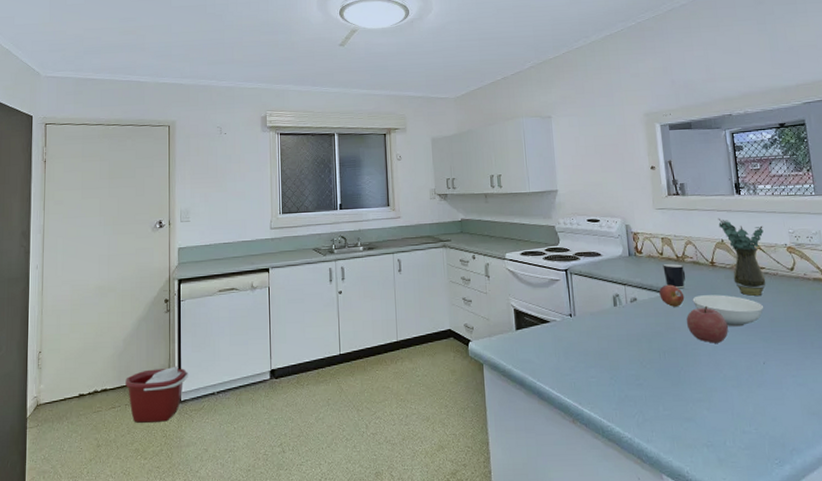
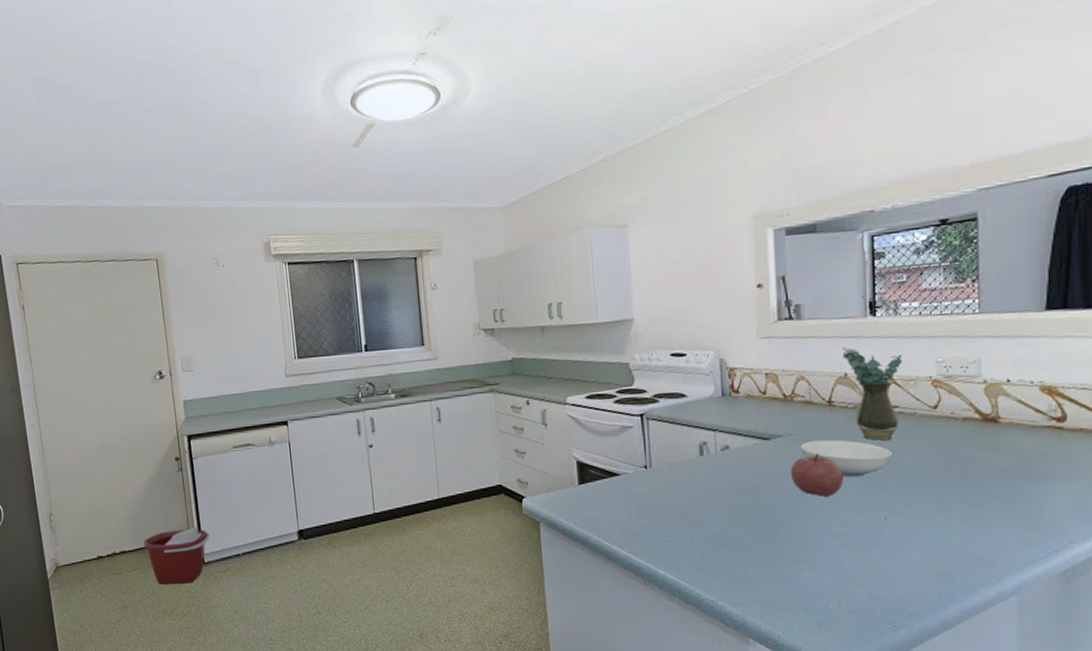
fruit: present [659,284,685,307] -> none [758,429,790,455]
mug: present [663,263,686,289] -> none [765,403,794,434]

